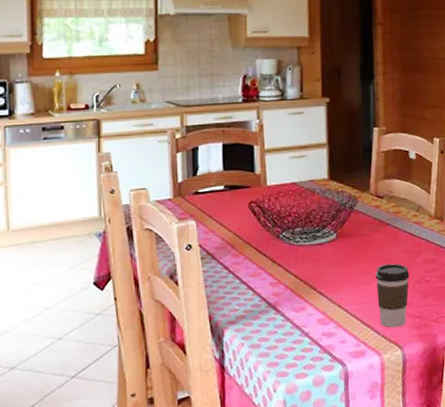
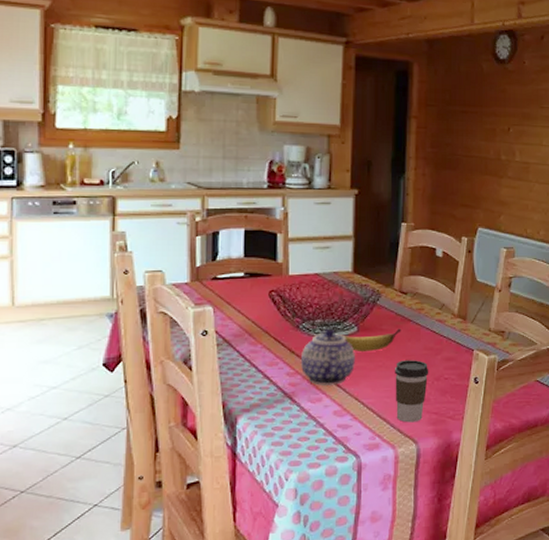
teapot: none [283,236,336,294] -> present [301,328,355,386]
banana: none [319,233,380,259] -> present [339,328,402,353]

